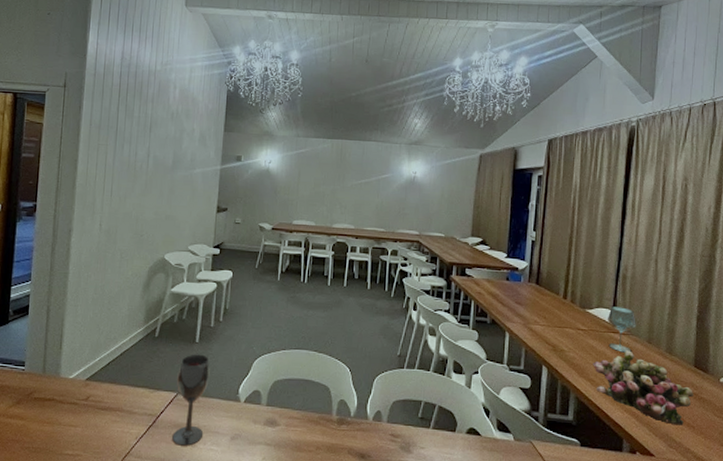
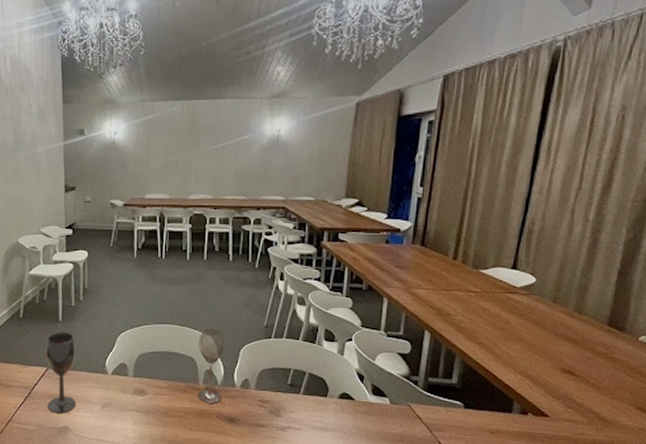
wineglass: none [331,356,360,437] -> present [199,328,225,404]
flower arrangement: present [593,350,693,425] -> none [483,311,604,386]
wine glass: present [608,306,636,353] -> none [504,265,541,314]

